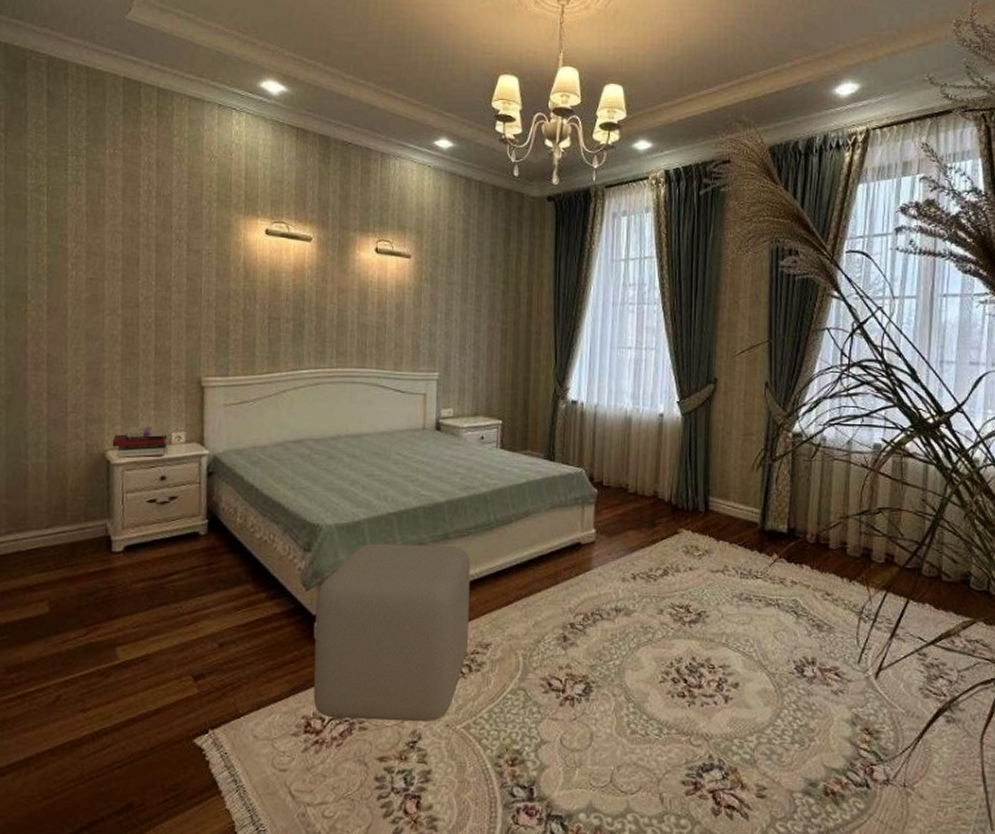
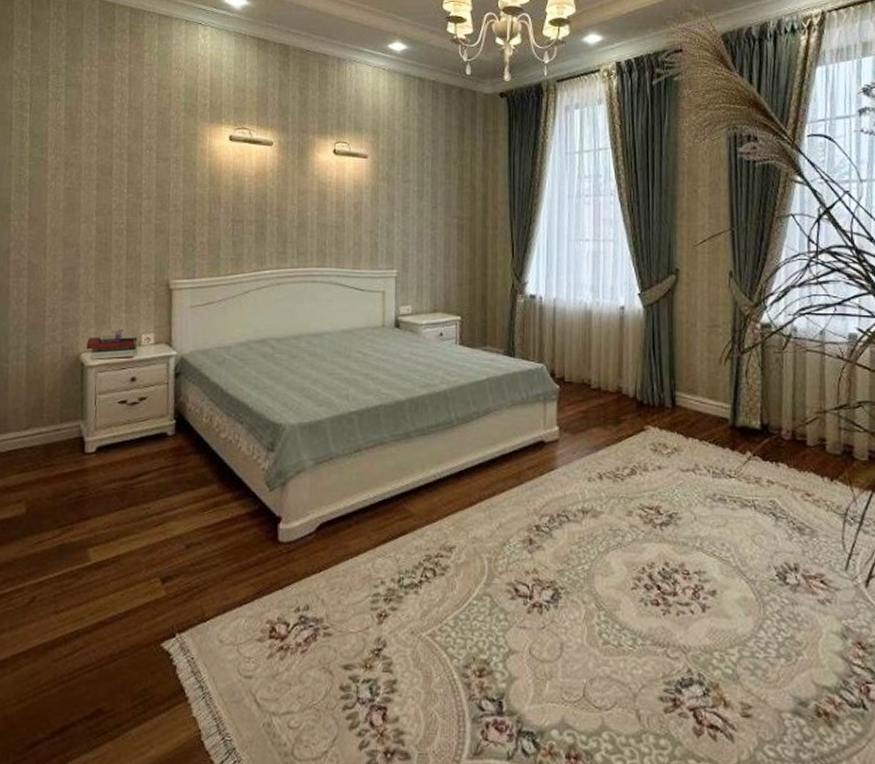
pouf: present [313,543,471,722] -> none [278,442,433,629]

